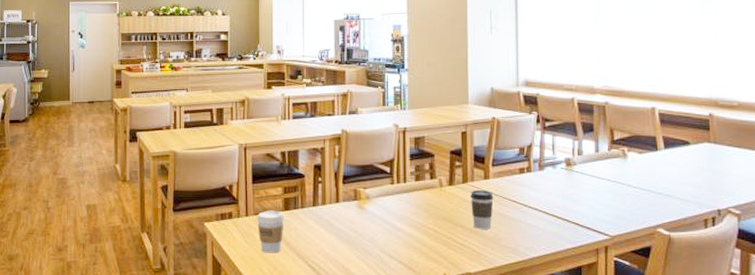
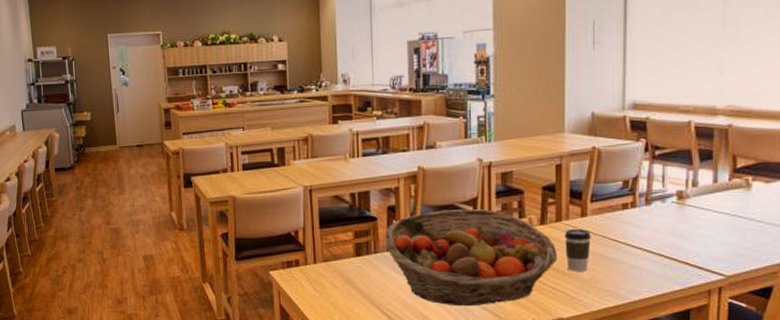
coffee cup: present [256,210,284,253] -> none [325,256,356,302]
fruit basket: none [311,169,465,260] -> present [385,208,558,307]

